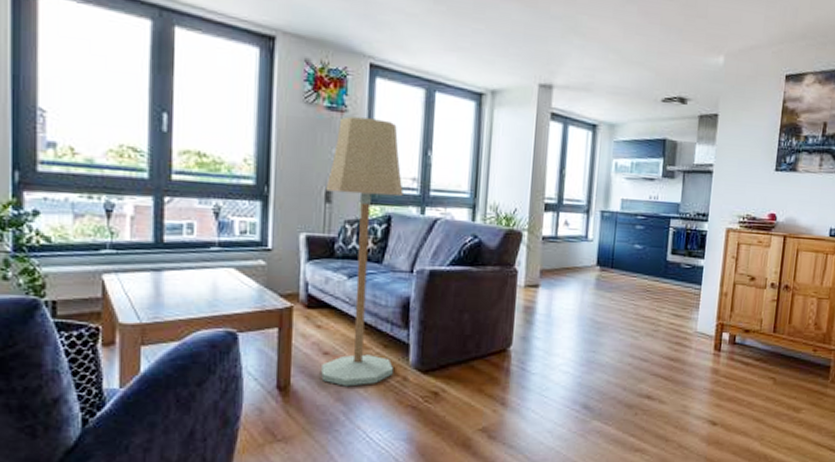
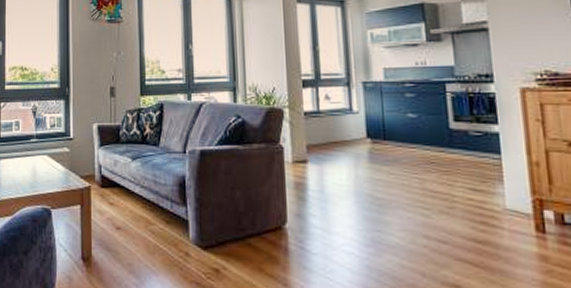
floor lamp: present [321,116,404,387] -> none [110,24,176,260]

